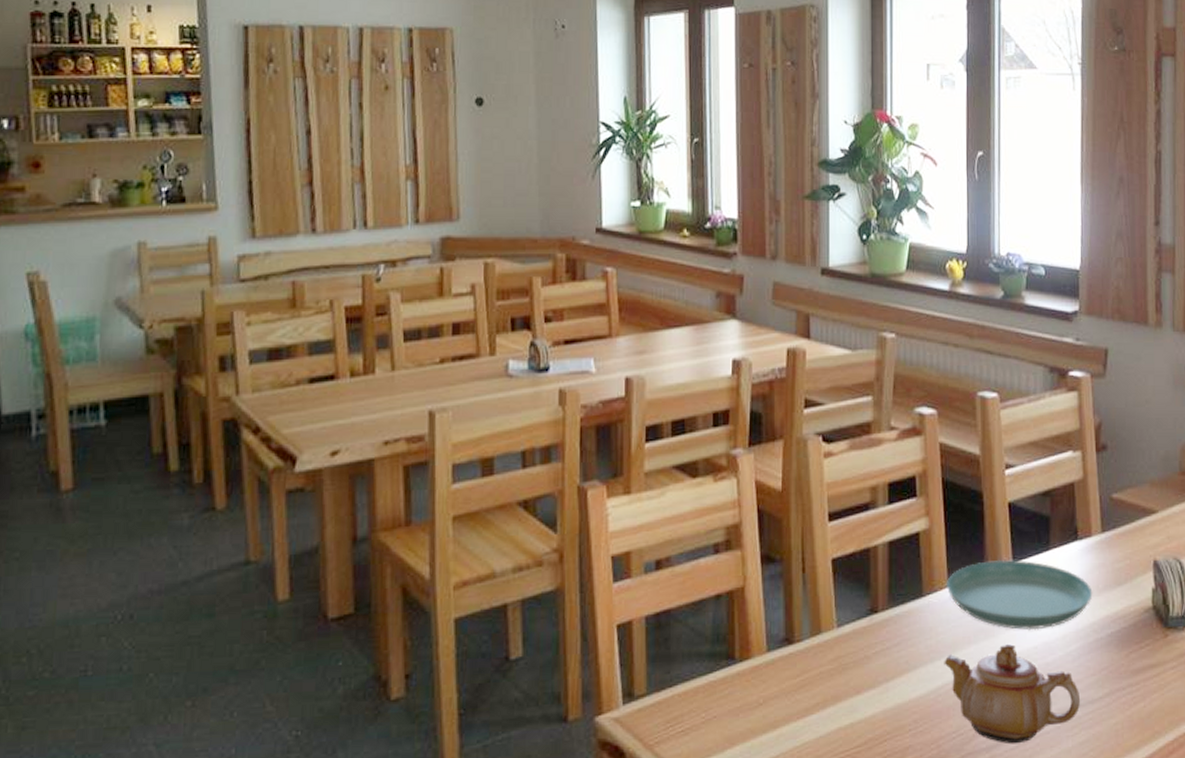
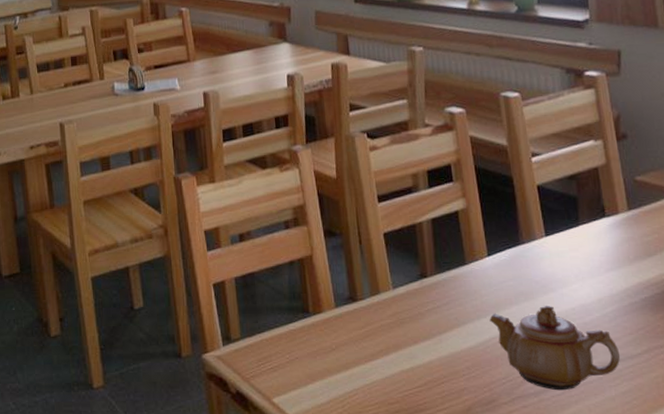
saucer: present [947,559,1093,631] -> none [486,233,624,294]

